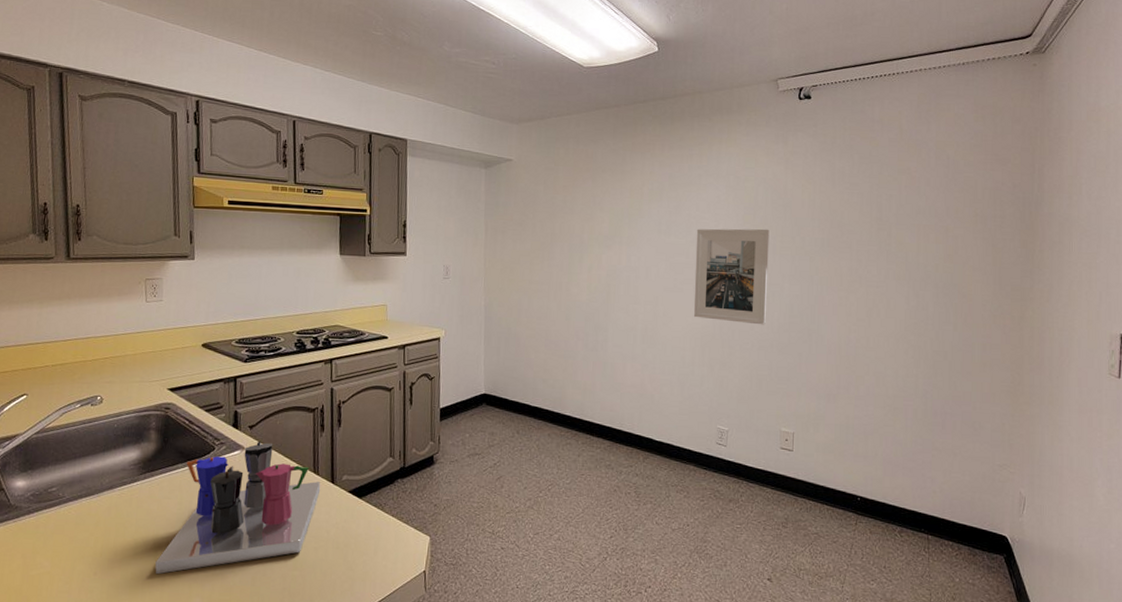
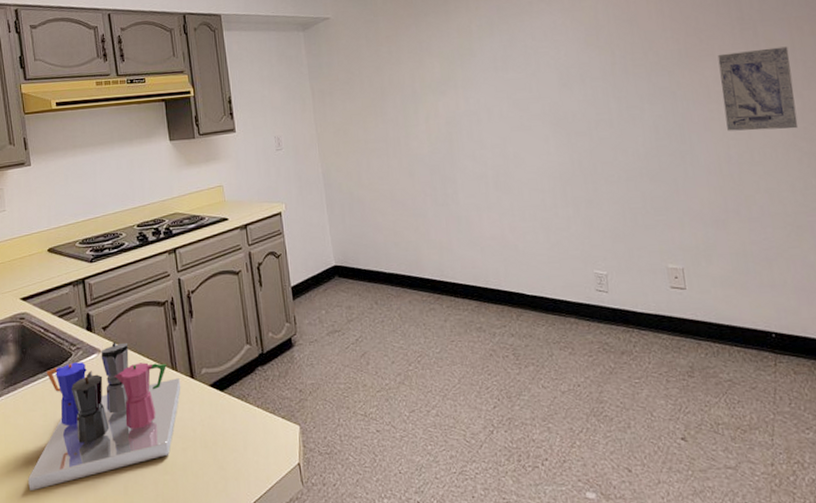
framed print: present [694,228,770,325] -> none [536,48,630,155]
wall art: none [851,248,914,323] -> present [717,46,799,131]

